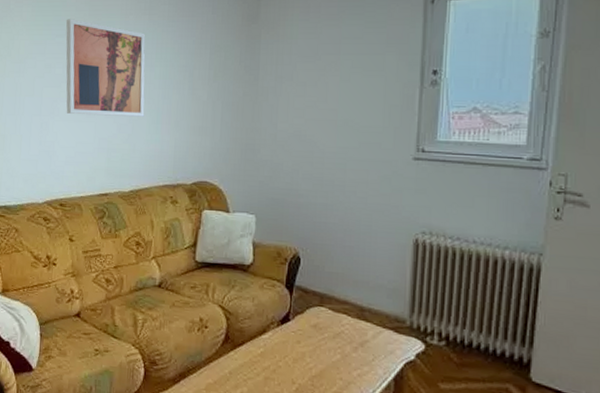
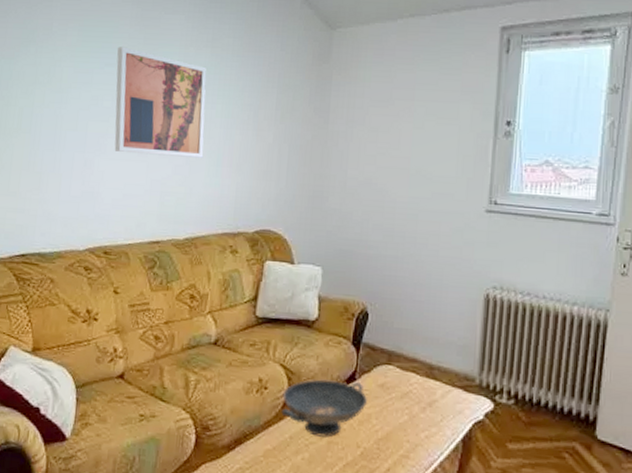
decorative bowl: none [221,319,301,374] -> present [281,378,367,437]

